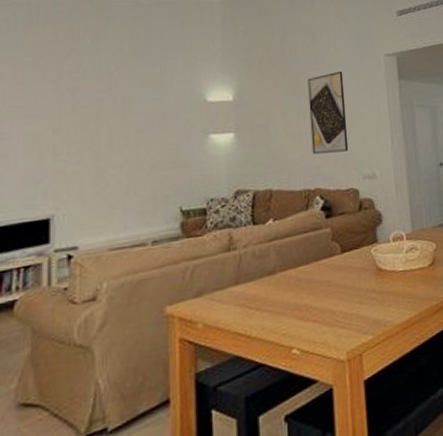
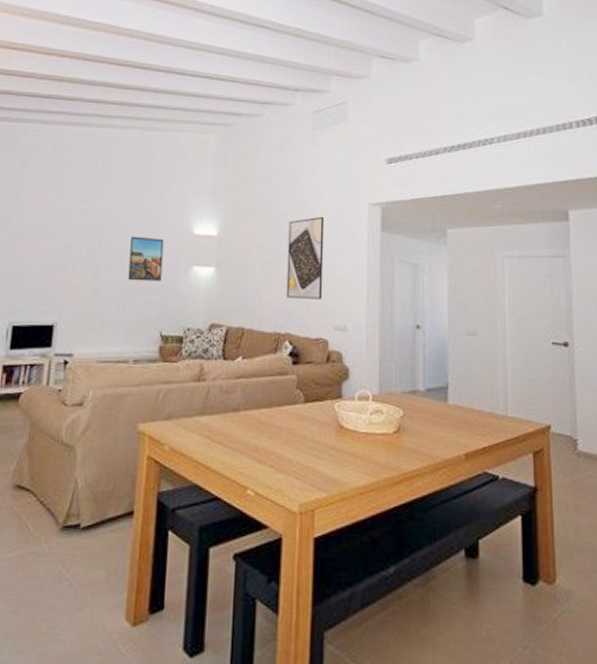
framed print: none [135,110,176,159] -> present [128,236,164,282]

